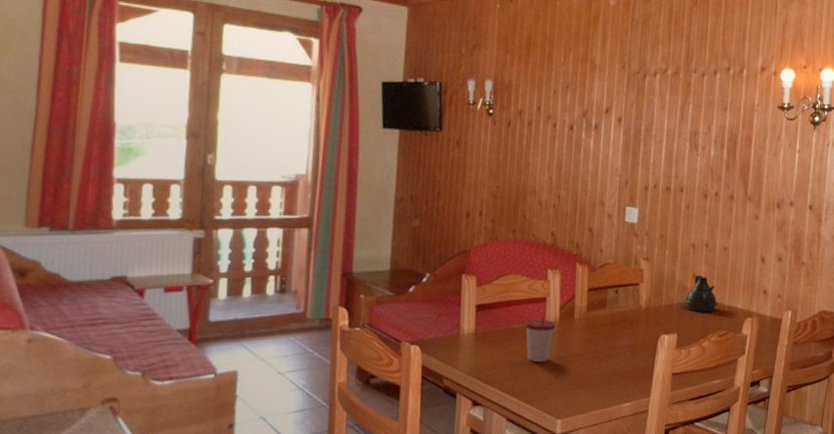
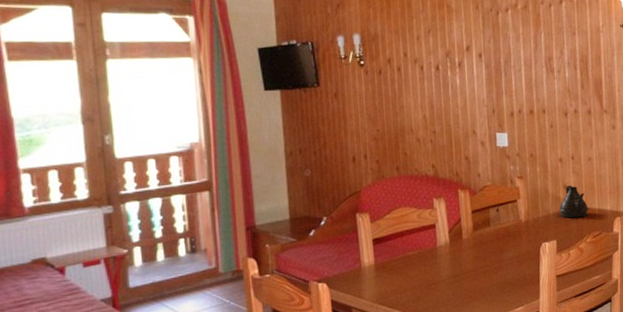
cup: present [525,315,556,362] -> none [419,240,447,283]

